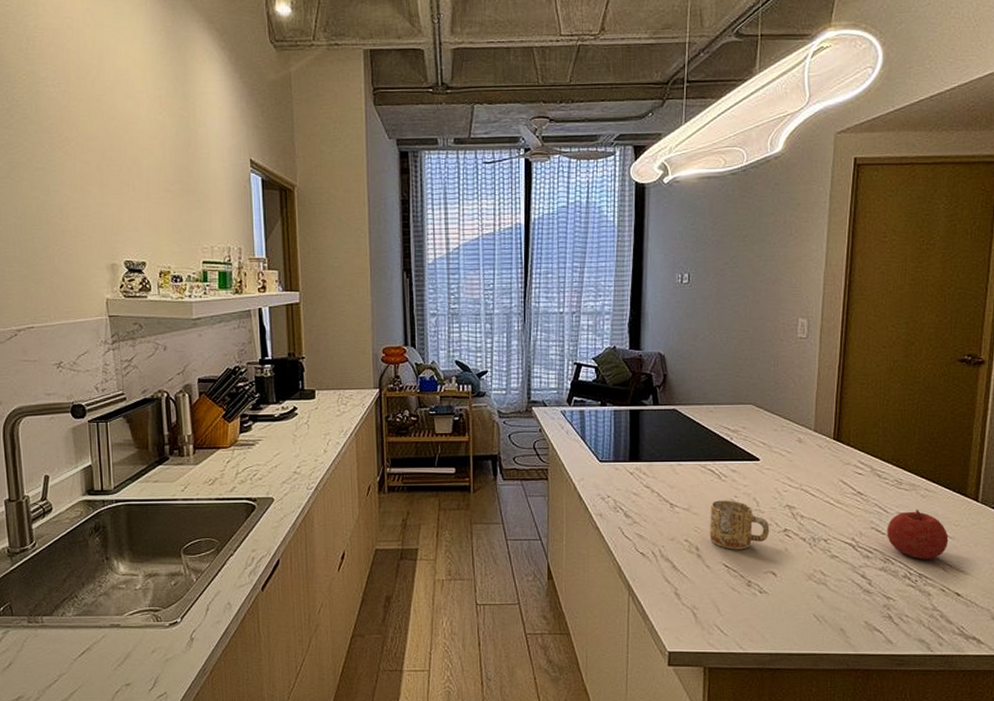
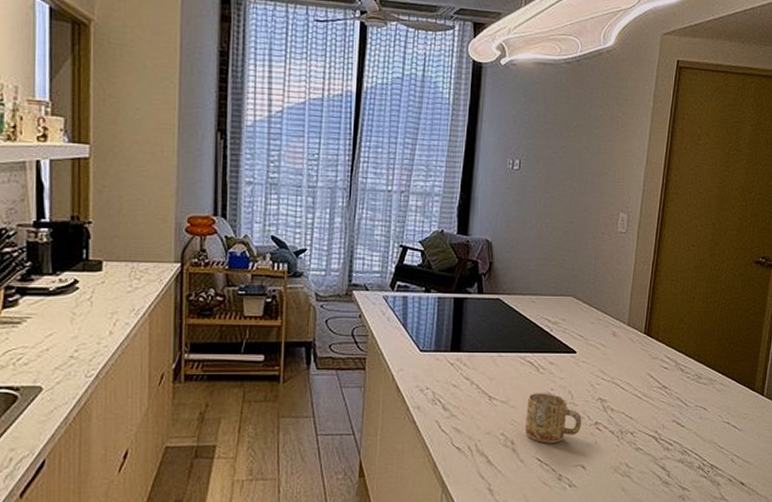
fruit: present [887,510,949,560] -> none [685,403,738,451]

